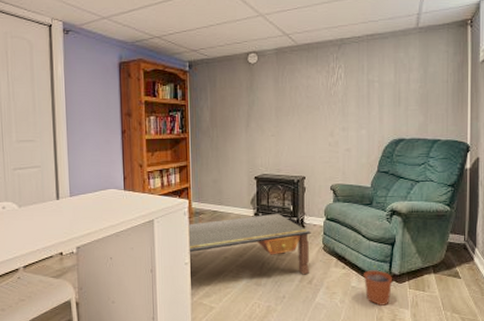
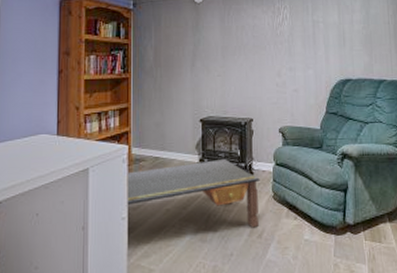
plant pot: present [364,265,393,306] -> none [317,214,348,261]

